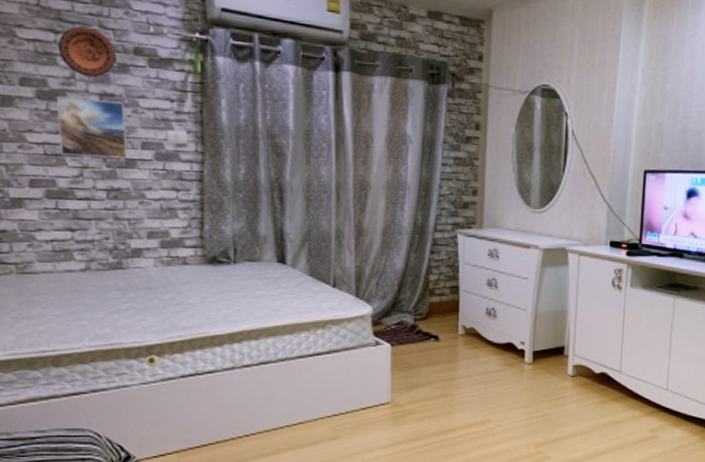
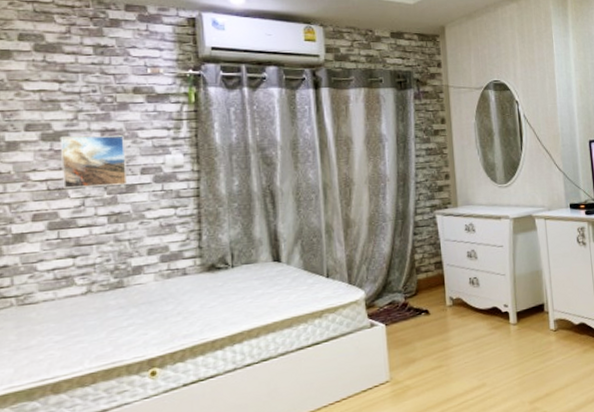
decorative plate: present [58,26,116,77] -> none [62,74,117,117]

